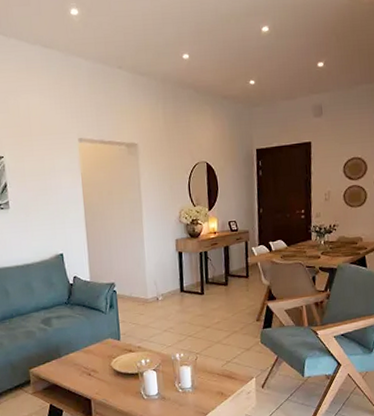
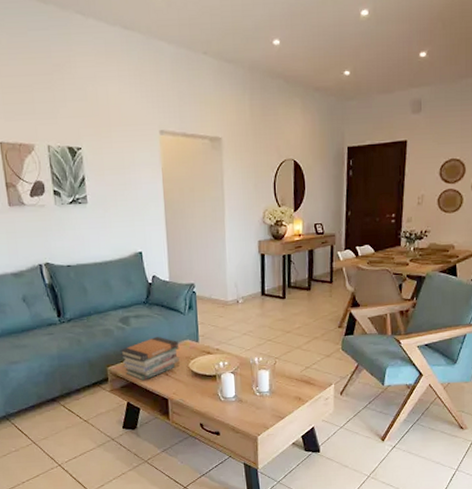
book stack: none [42,336,102,382] -> present [120,336,180,381]

